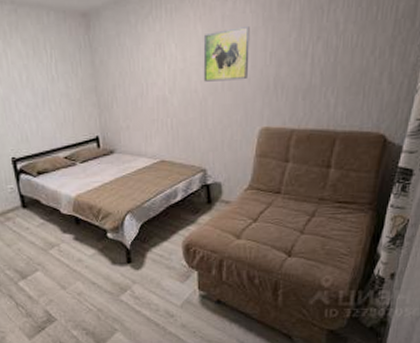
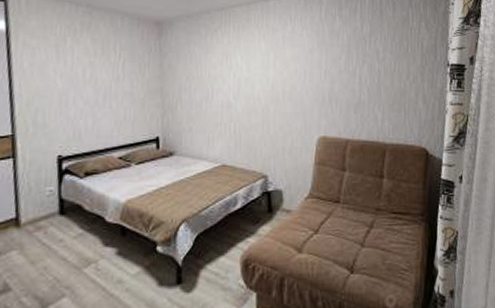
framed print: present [203,27,250,82] -> none [266,47,307,92]

